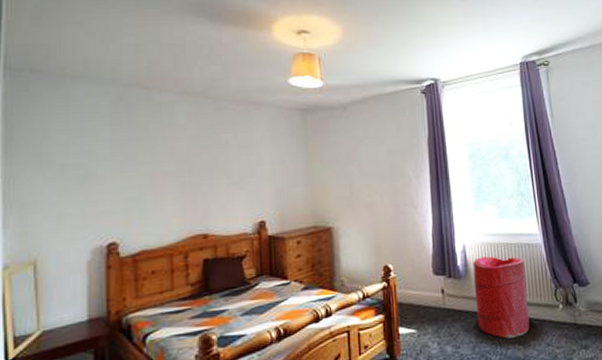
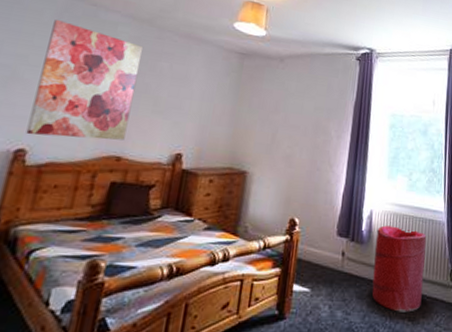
wall art: none [112,109,207,228] -> present [26,19,143,140]

